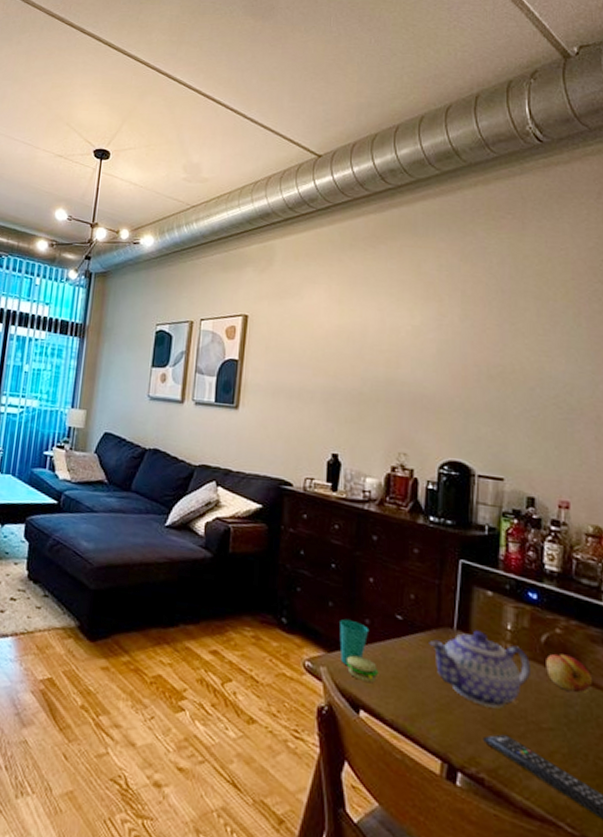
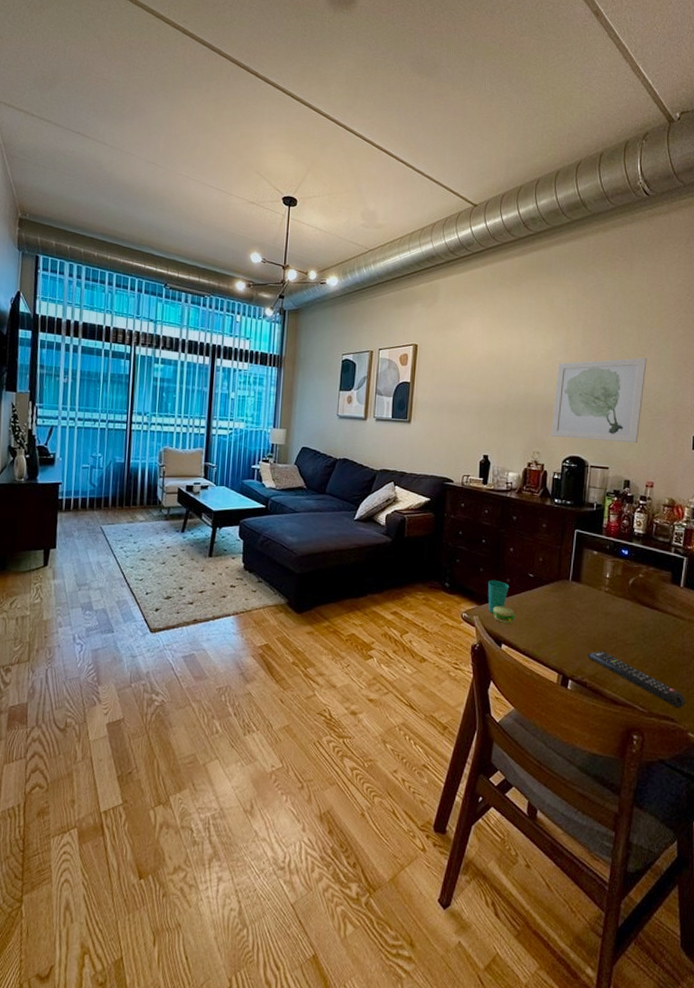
wall art: none [421,338,551,449] -> present [550,358,647,444]
teapot: present [429,630,532,709] -> none [552,580,622,633]
fruit: present [546,653,592,693] -> none [632,591,661,618]

